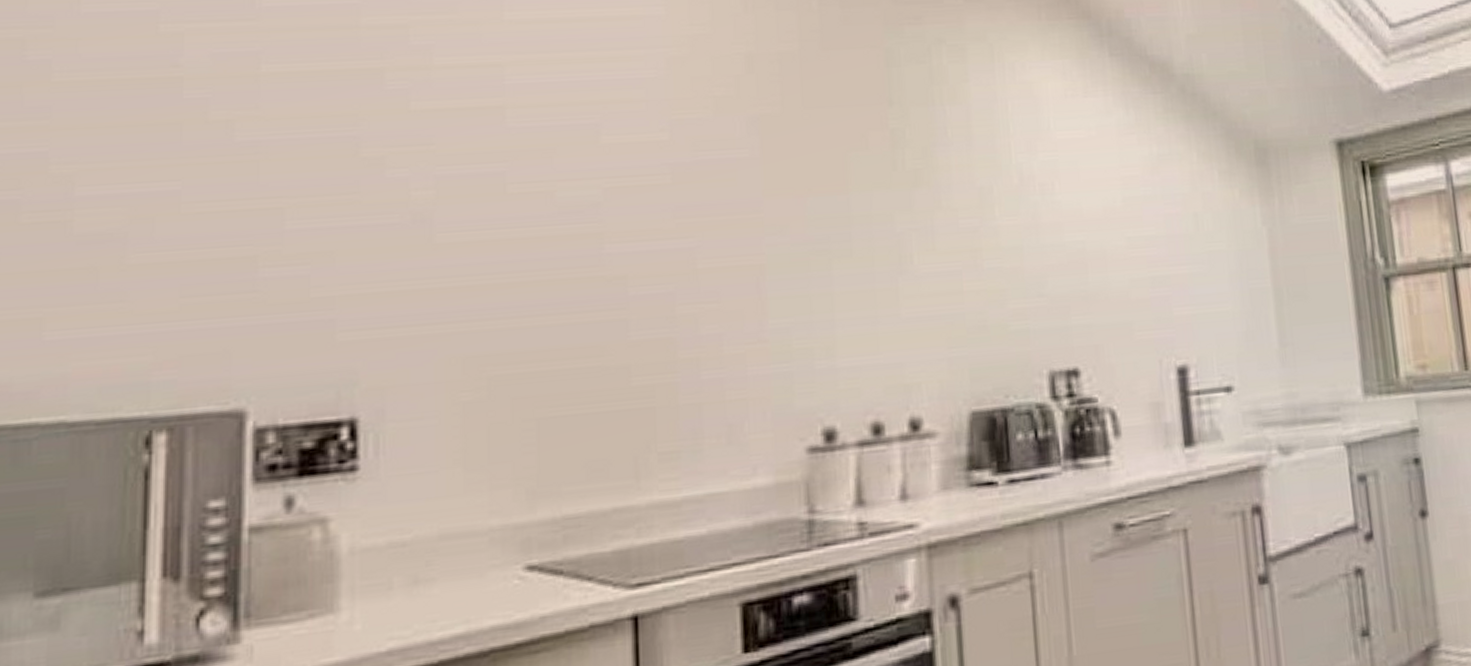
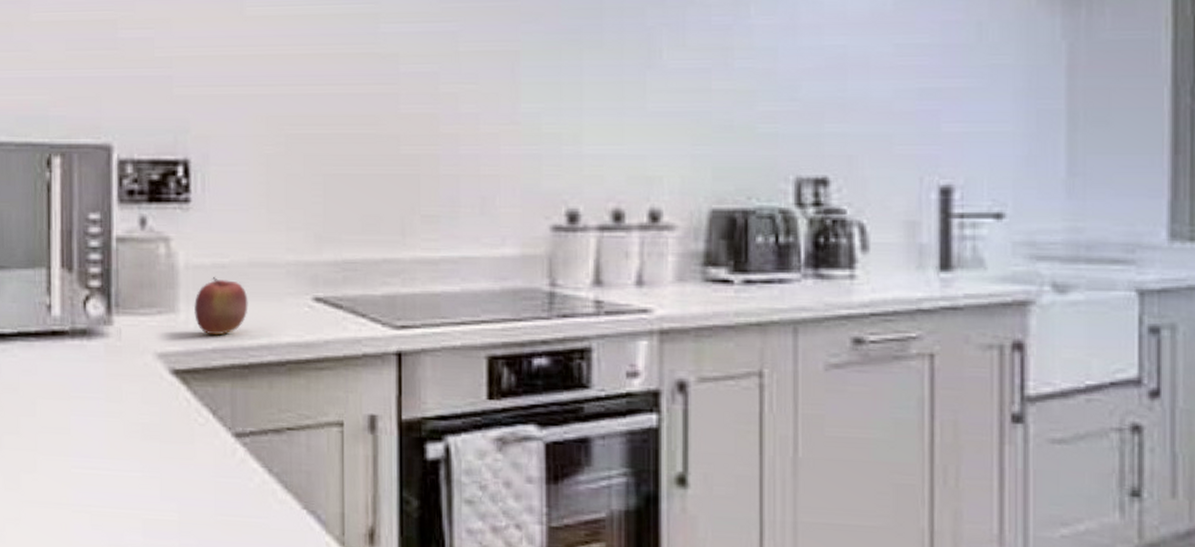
apple: none [362,559,438,634] -> present [194,277,248,336]

